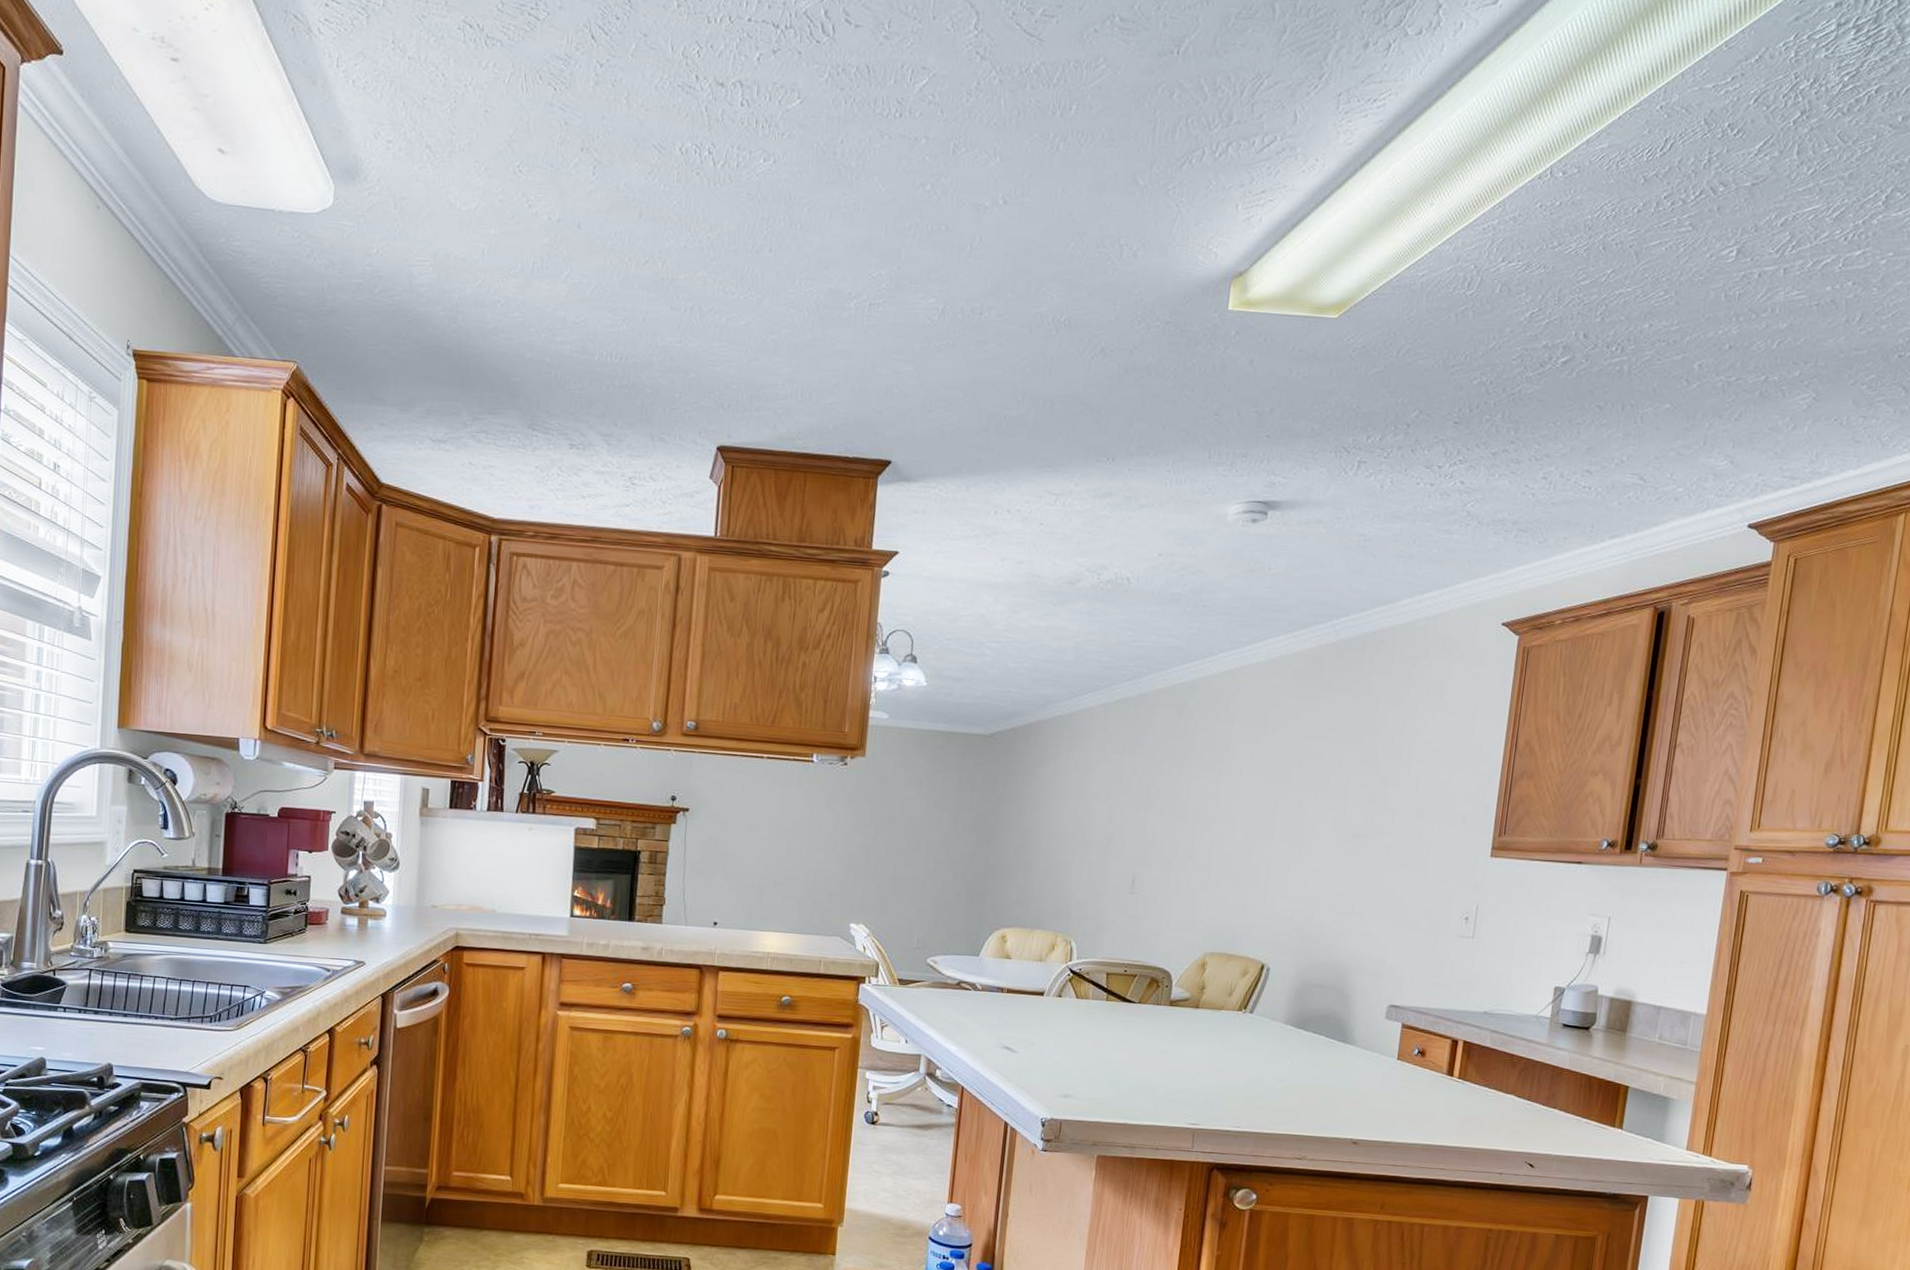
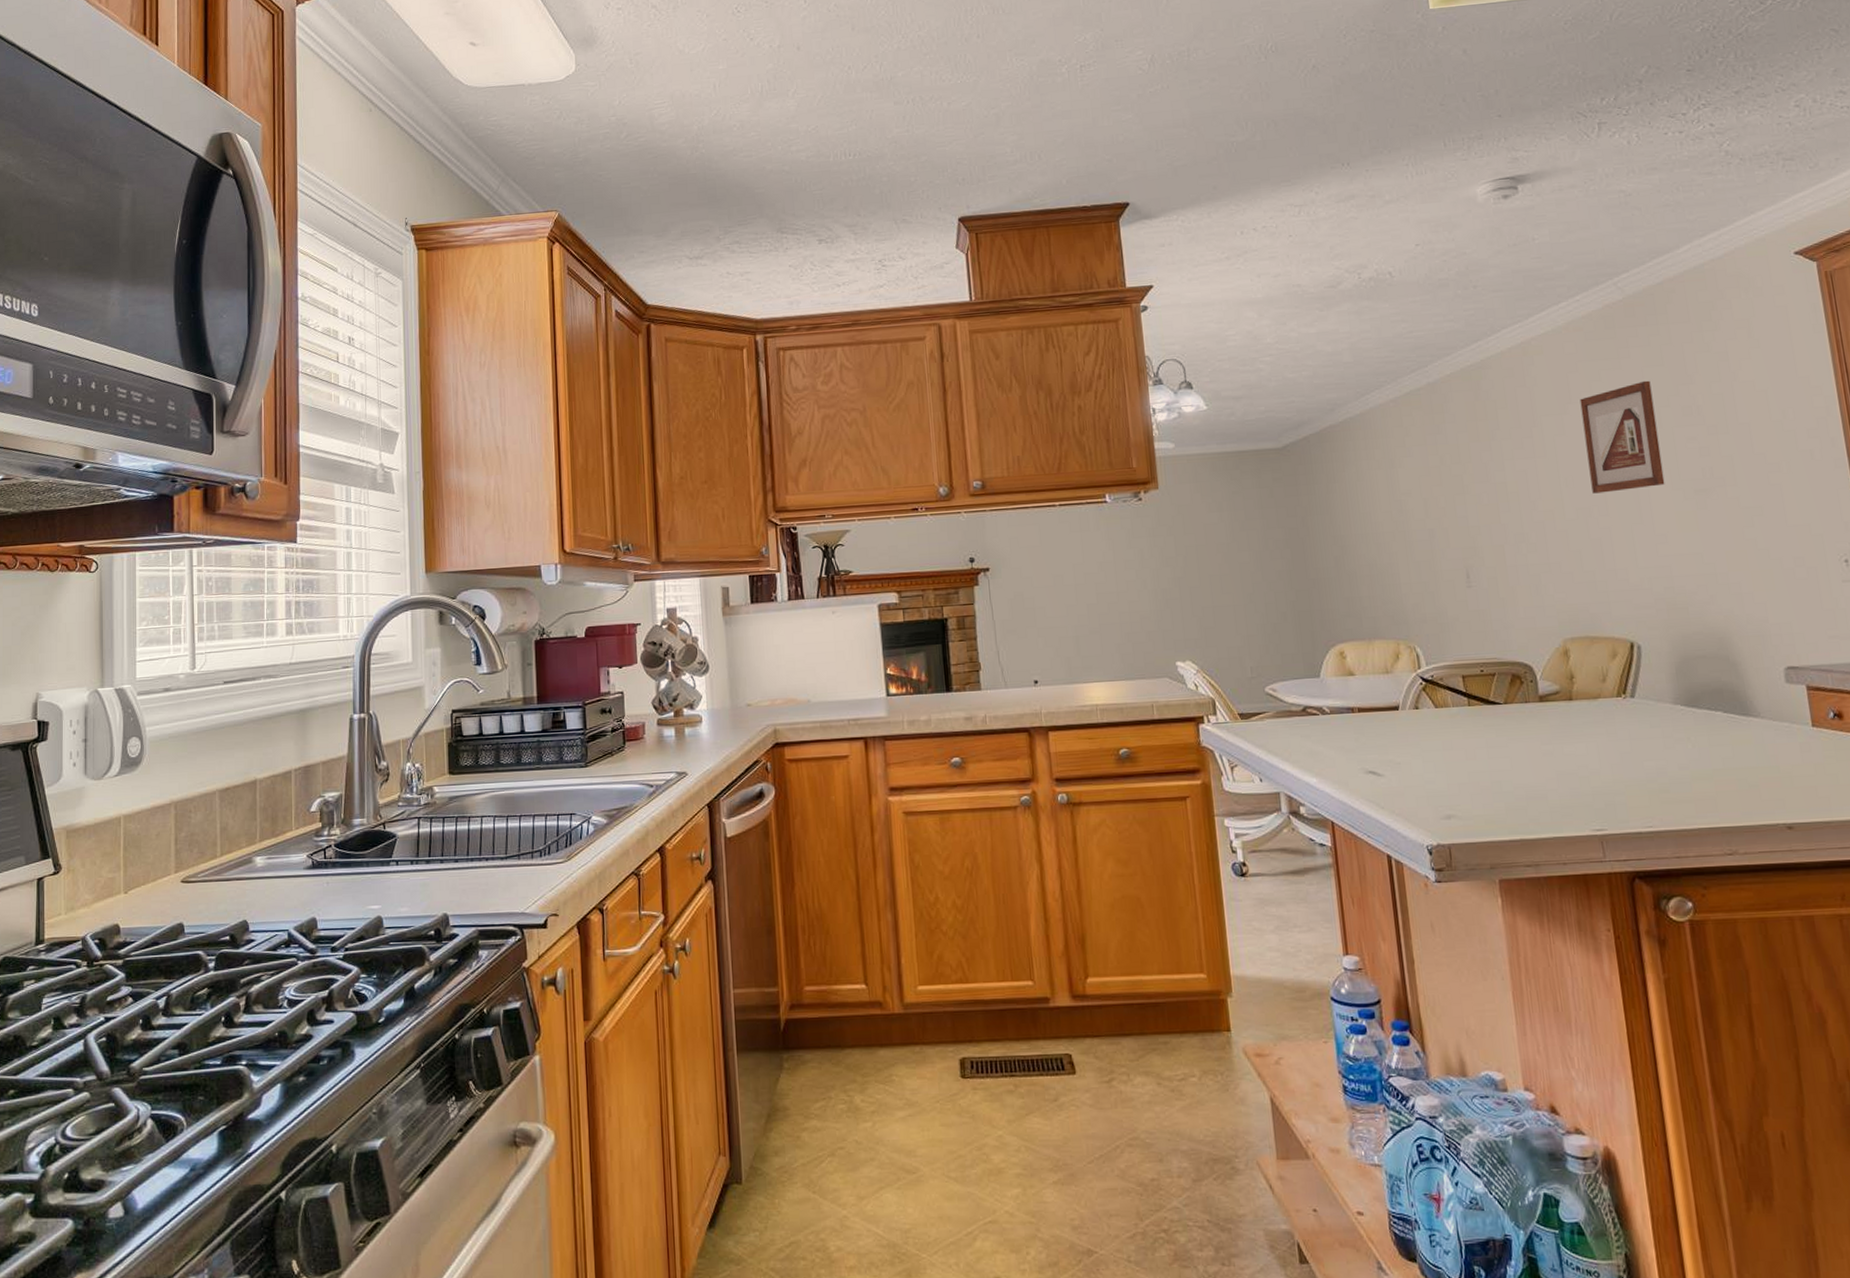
picture frame: none [1263,724,1341,826] -> present [1580,380,1665,494]

